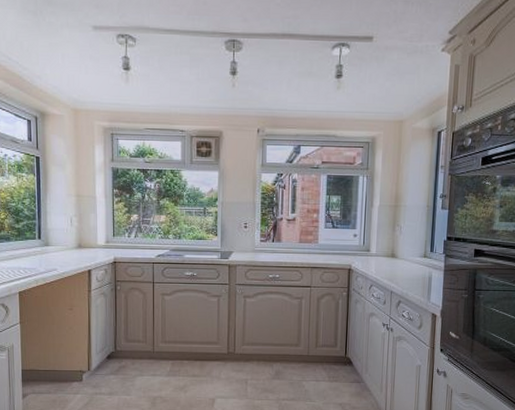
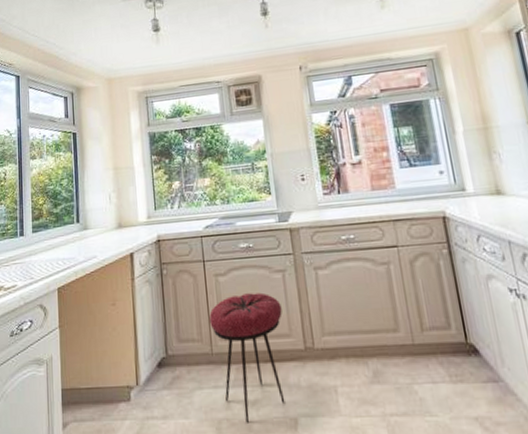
stool: none [154,310,214,400] -> present [209,292,285,423]

